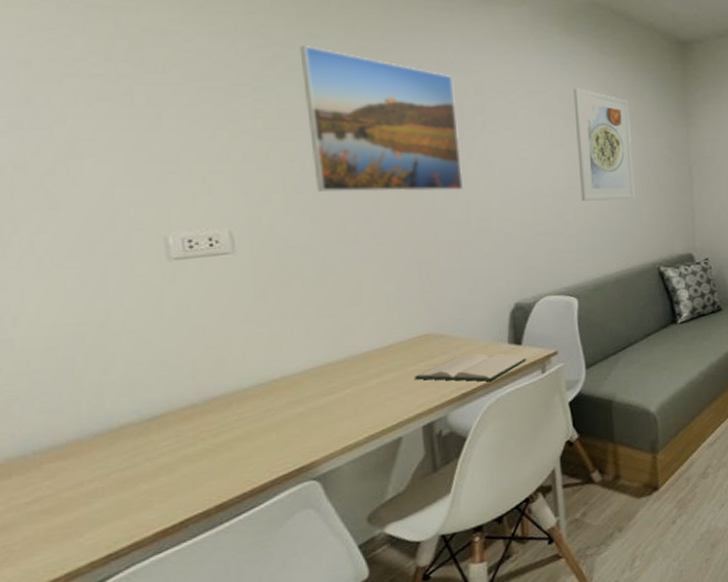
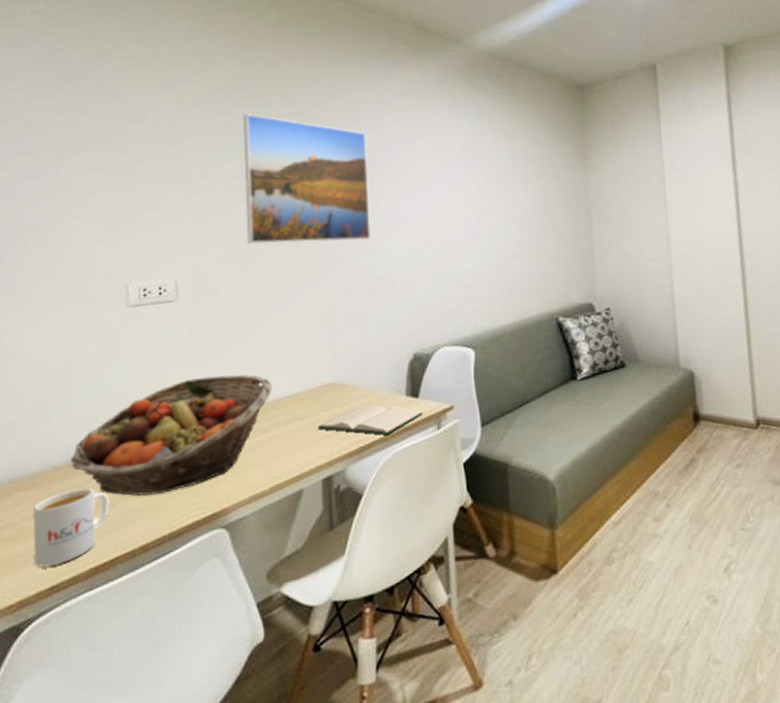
mug: none [71,452,171,538] -> present [33,487,109,569]
fruit basket: none [113,328,360,457] -> present [70,374,272,496]
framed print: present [573,88,635,201] -> none [474,137,533,248]

